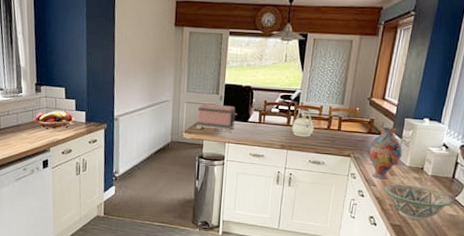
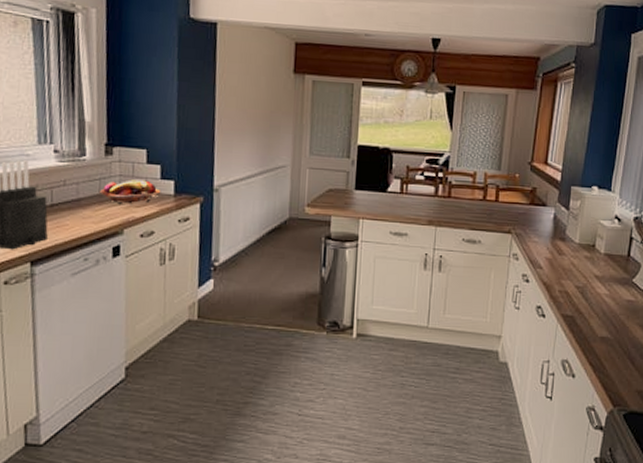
toaster: present [195,103,238,133] -> none [321,169,374,206]
kettle: present [291,107,314,137] -> none [440,173,467,211]
vase: present [367,126,402,179] -> none [530,196,570,260]
decorative bowl: present [384,183,453,221] -> none [552,265,630,309]

